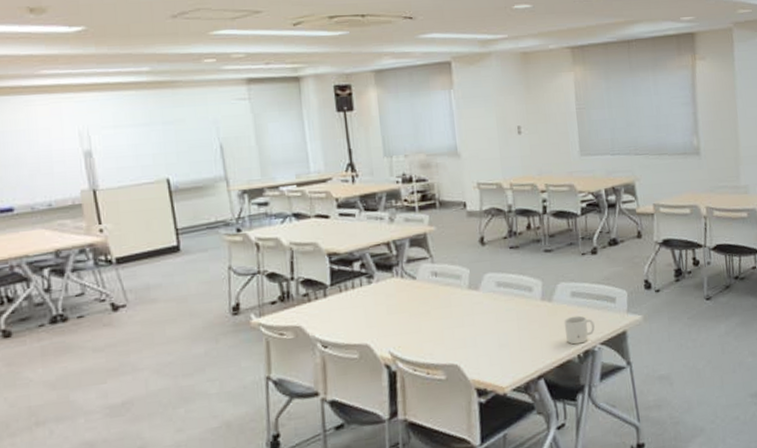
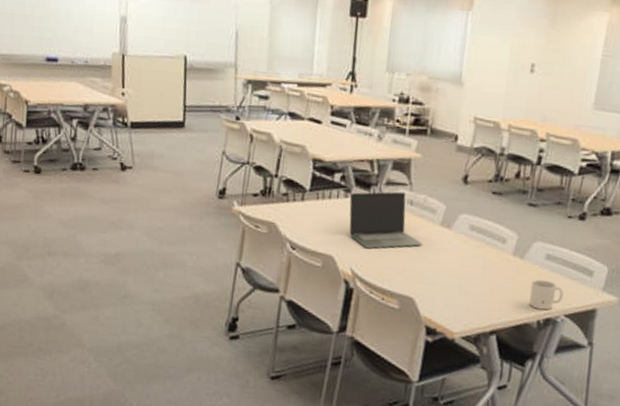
laptop: none [372,265,455,329] -> present [349,191,422,249]

